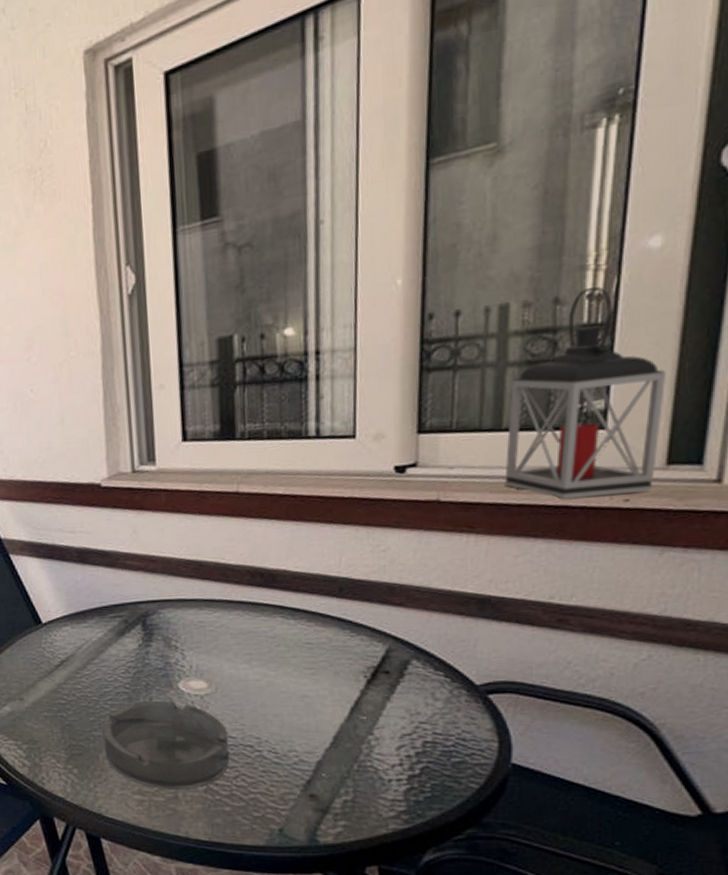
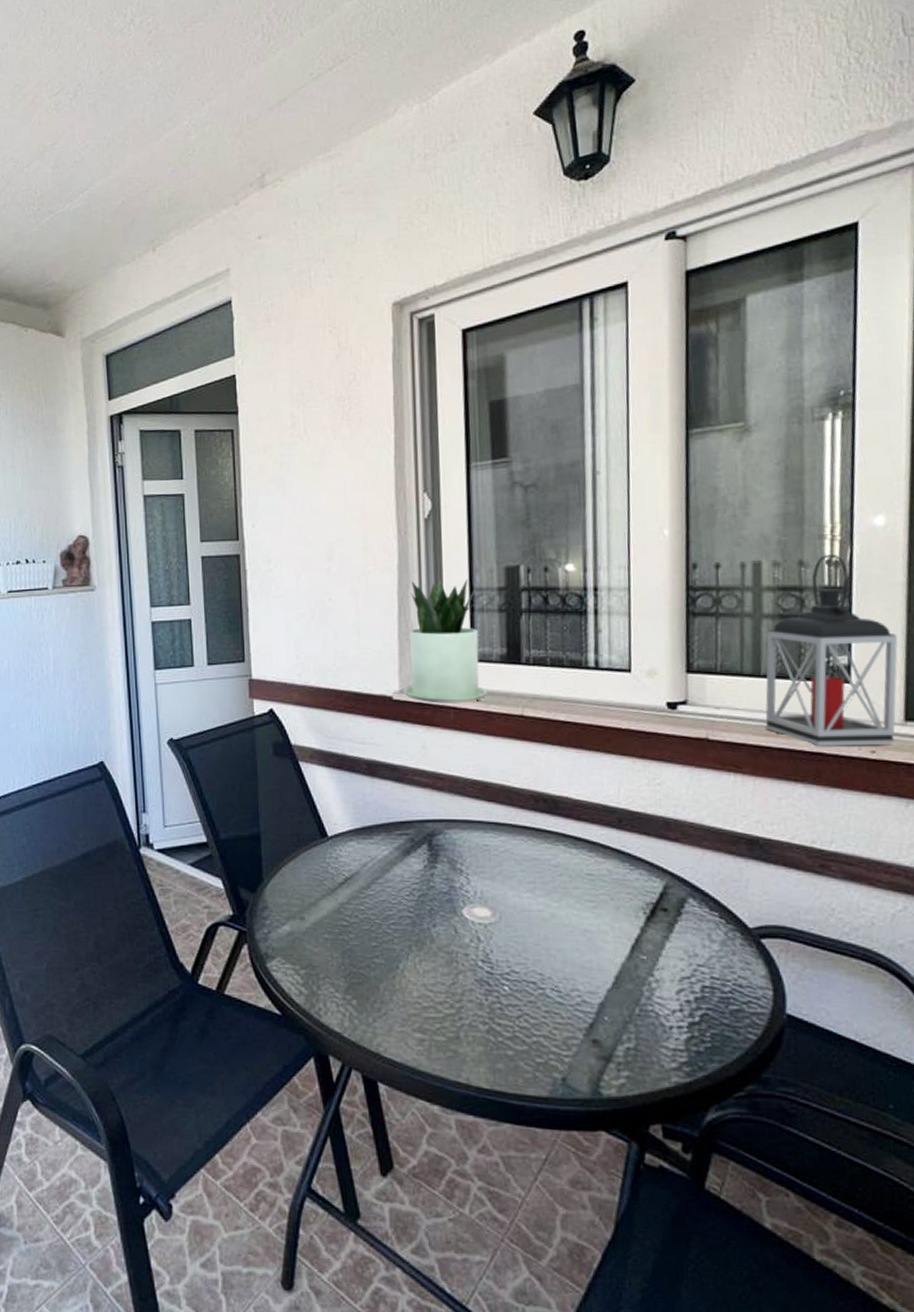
ashtray: present [102,701,229,790] -> none [384,928,512,1029]
planter: none [111,356,200,487] -> present [403,580,488,704]

